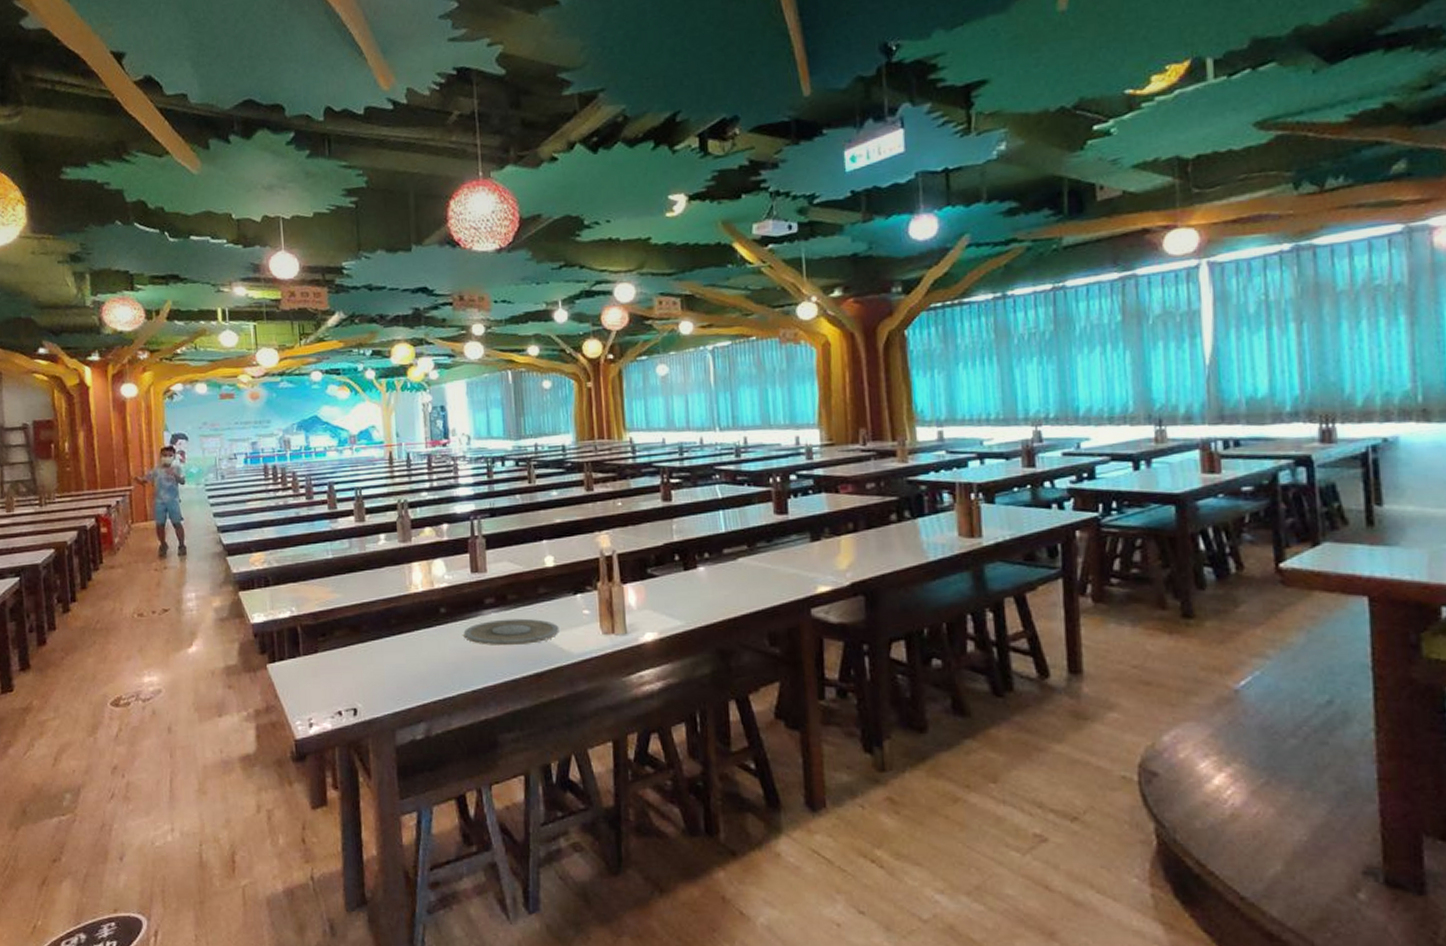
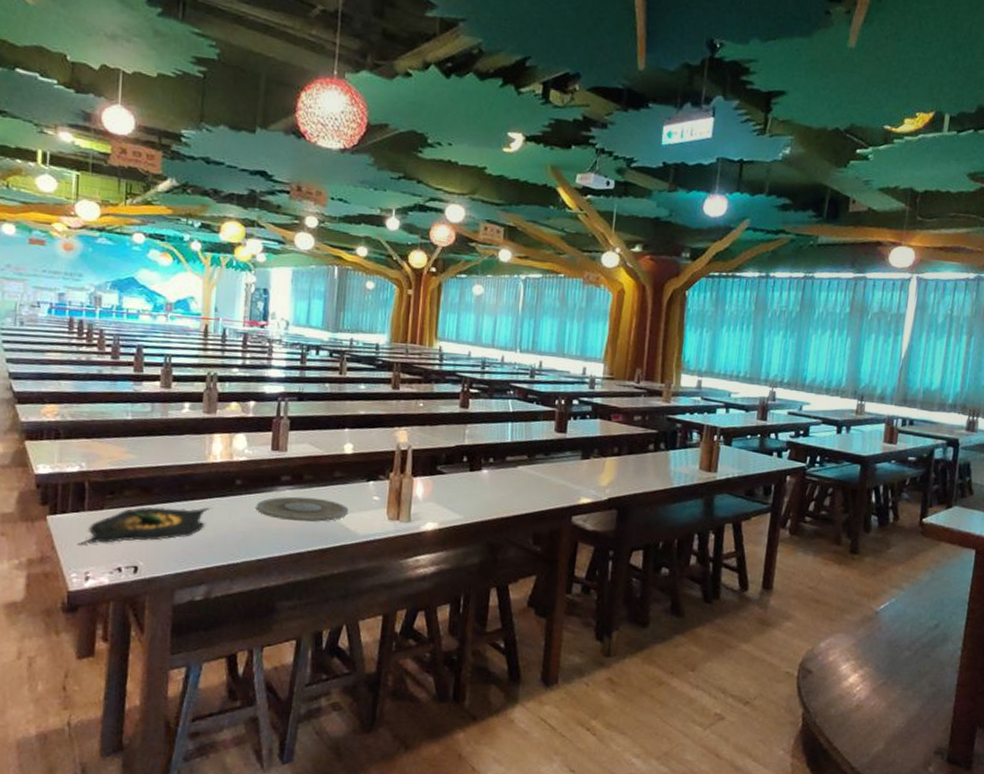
tequila: none [297,640,419,692] -> present [77,507,211,545]

